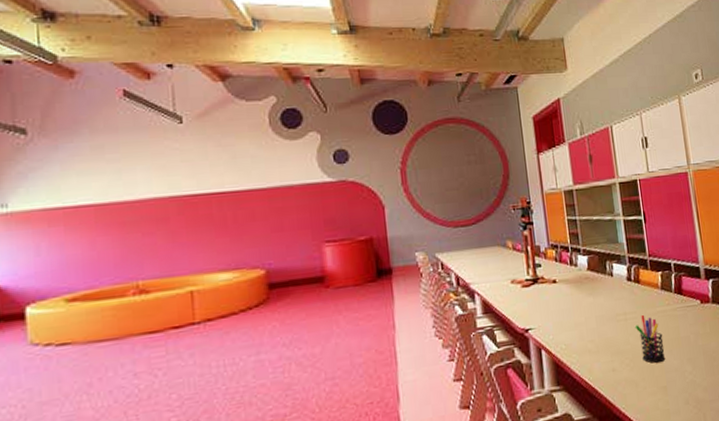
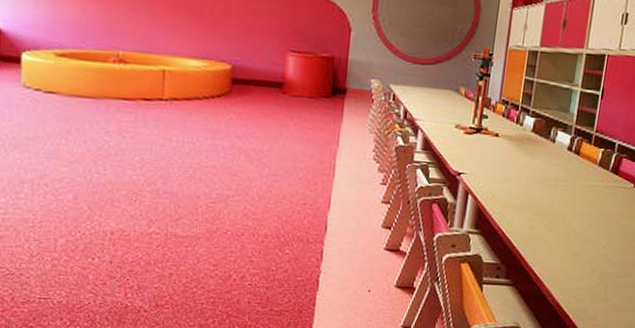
pen holder: present [635,315,666,363] -> none [562,185,588,231]

